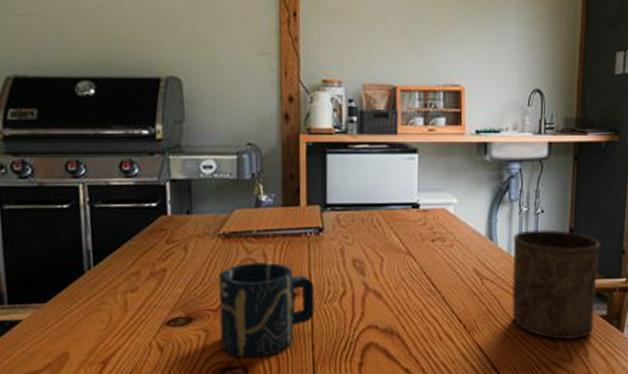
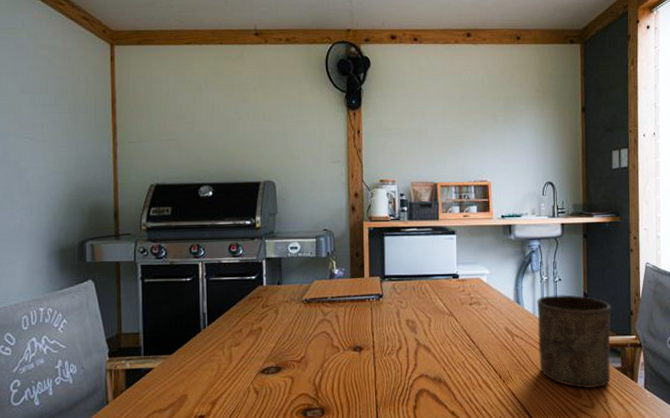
cup: present [219,262,314,359] -> none [302,322,377,401]

